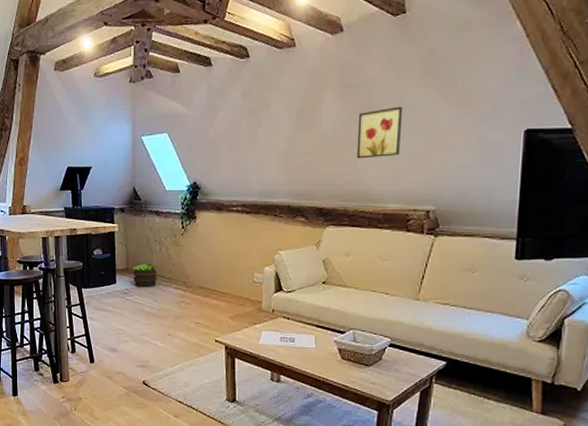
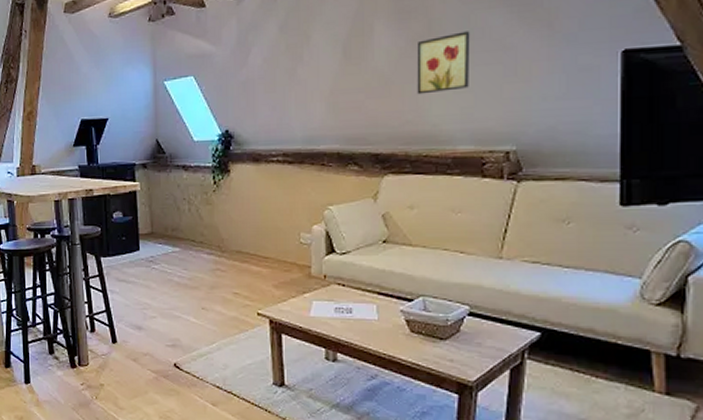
potted plant: present [133,263,157,287] -> none [159,226,187,253]

